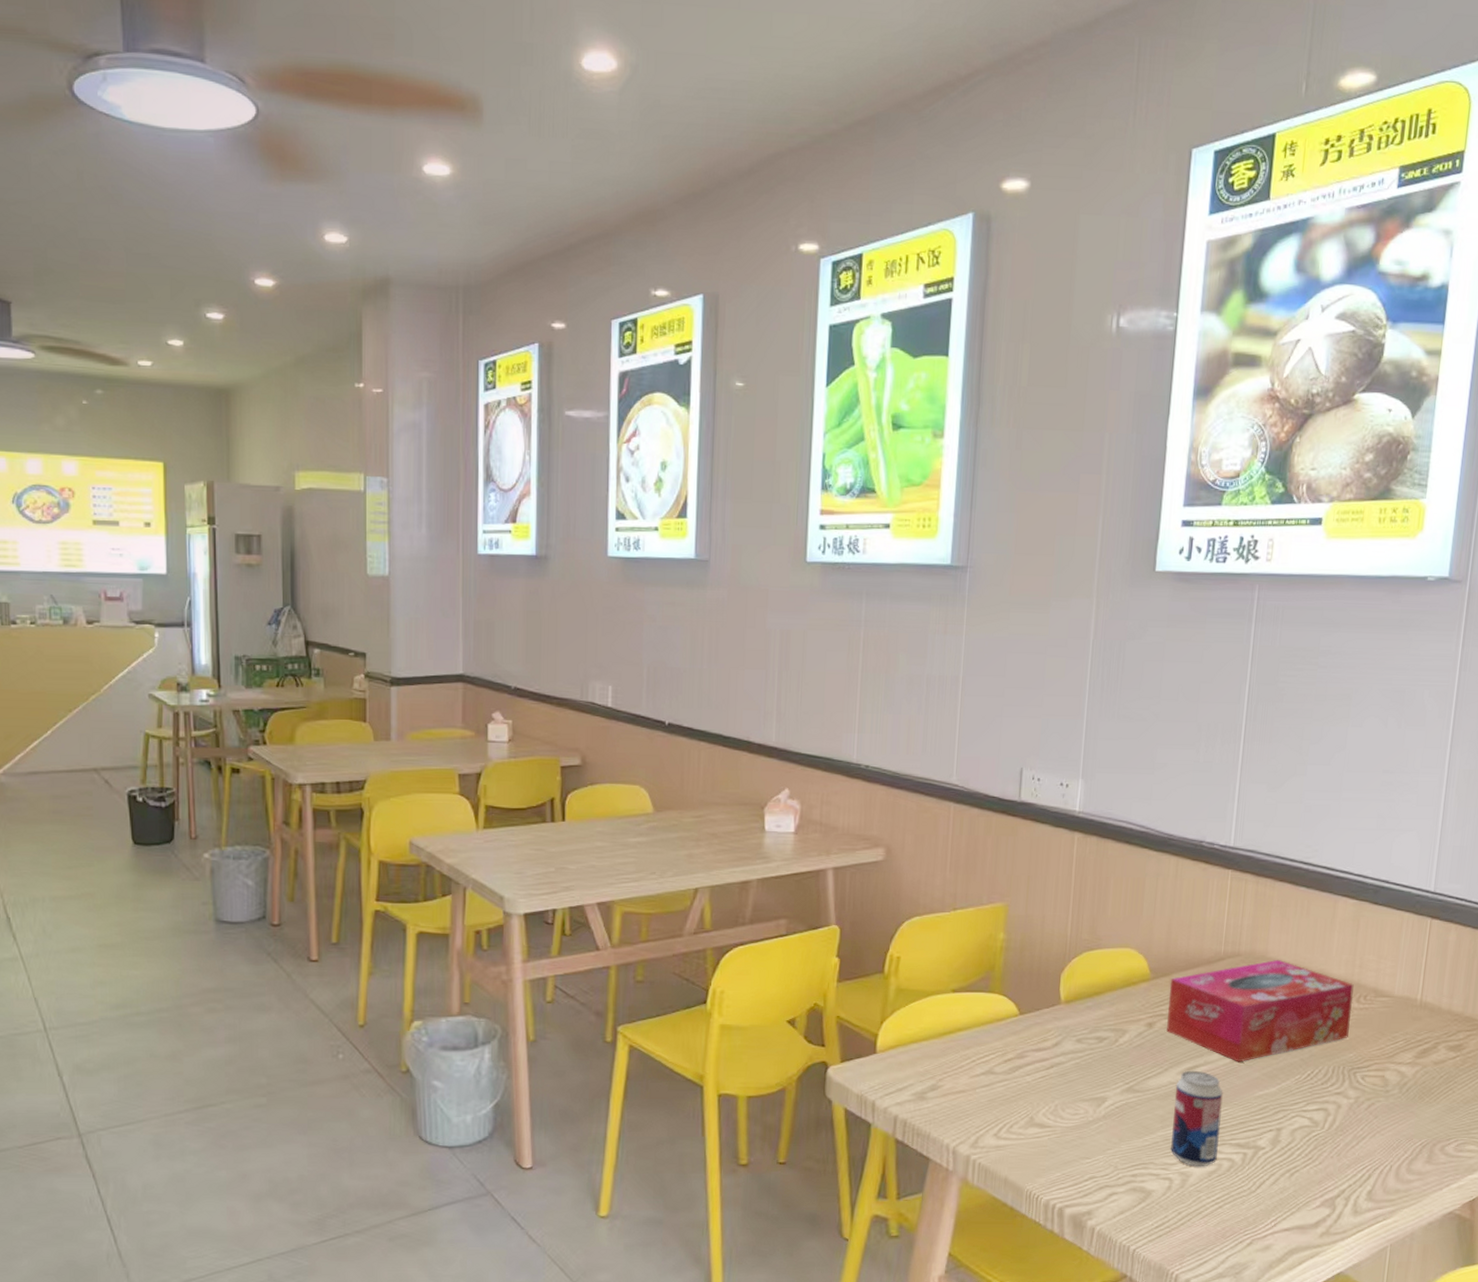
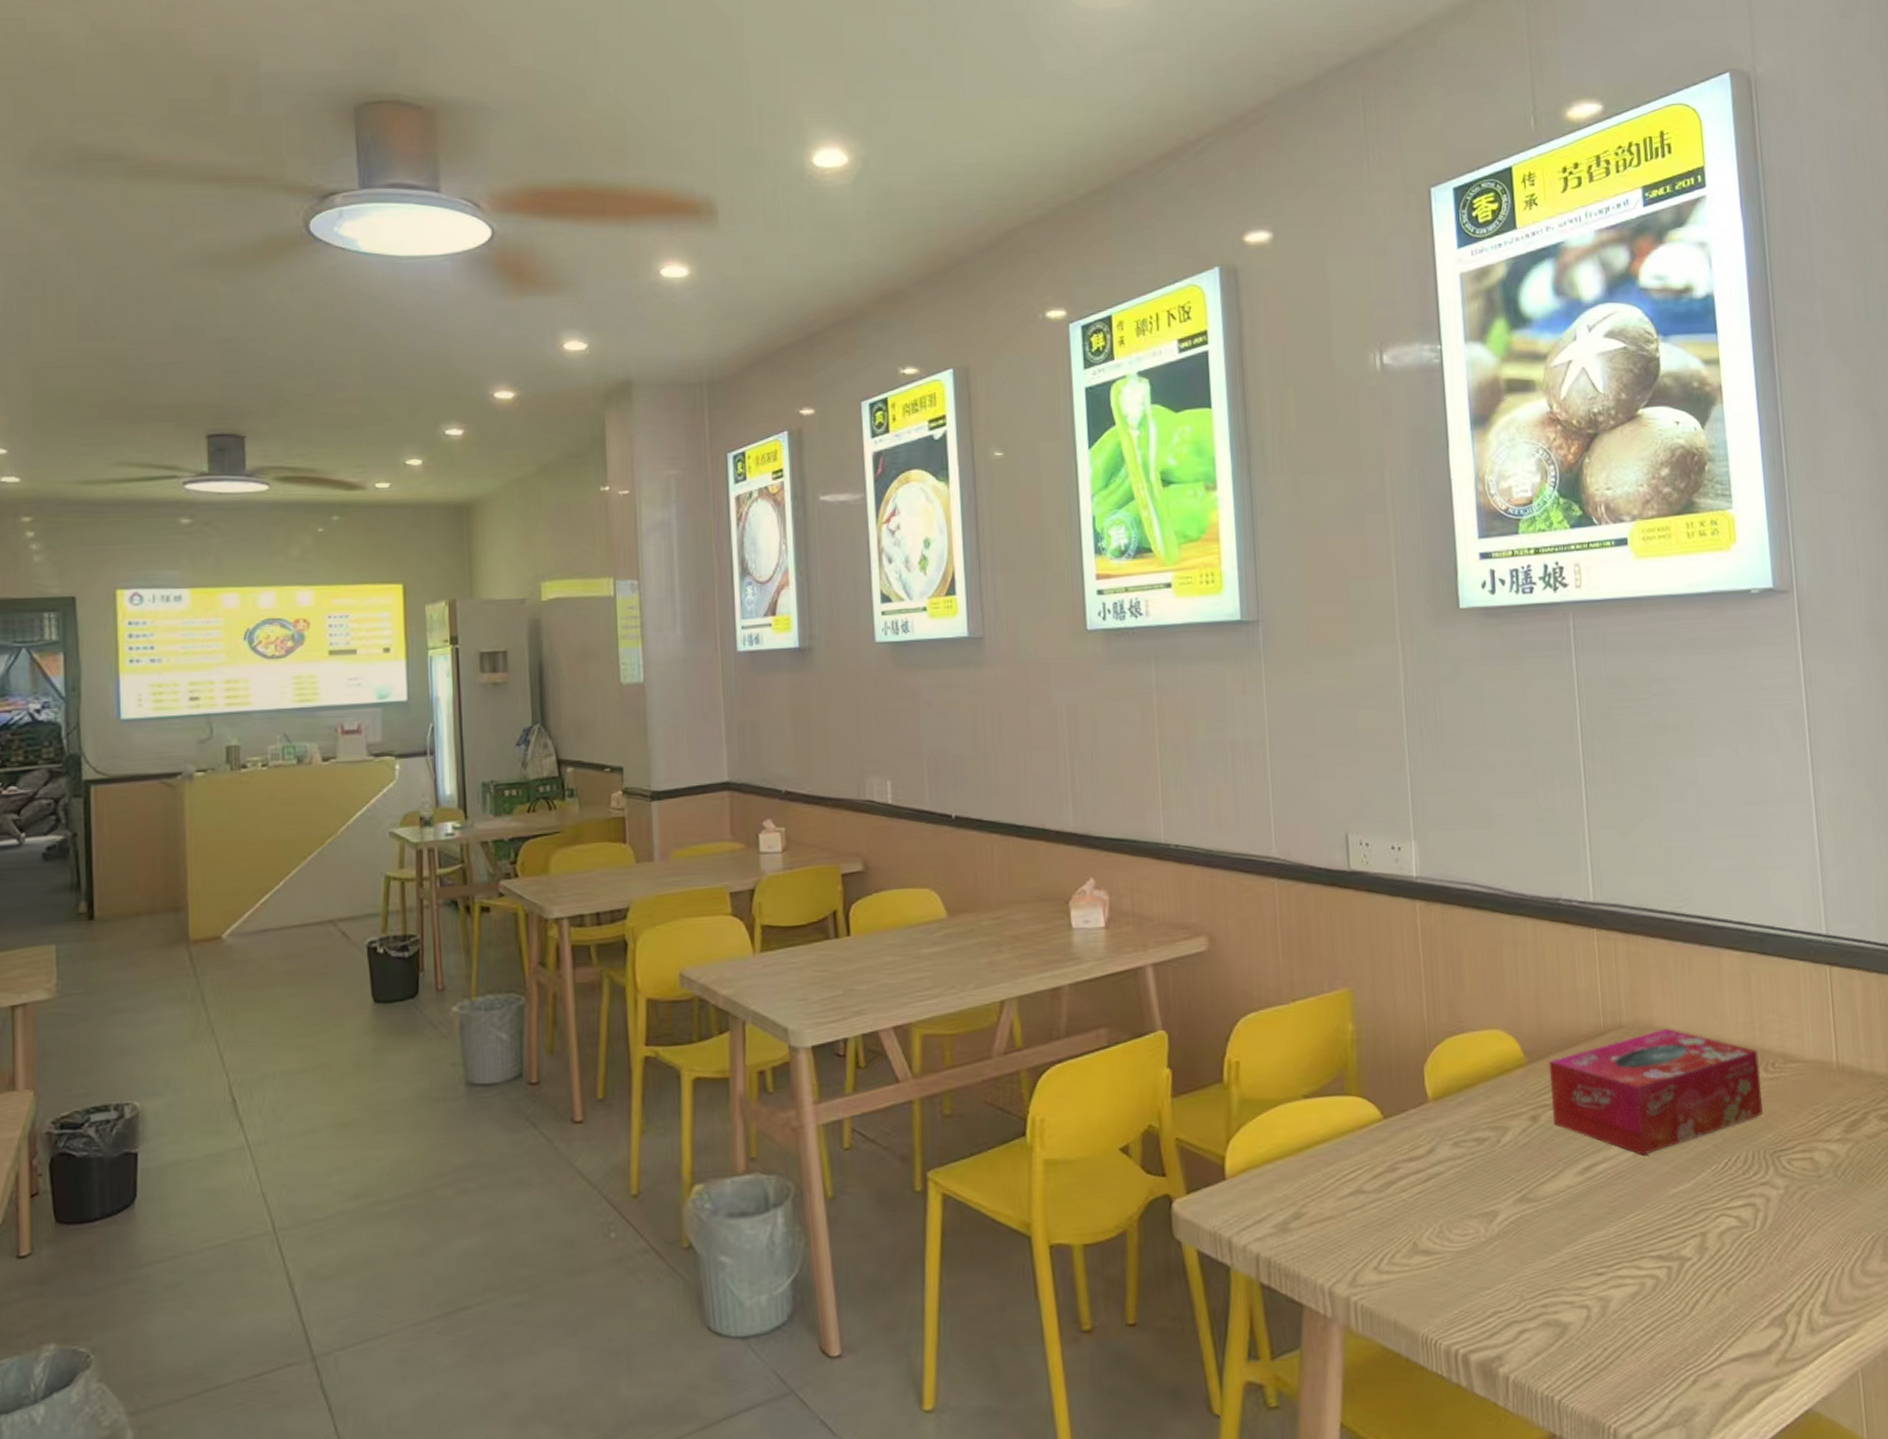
beverage can: present [1170,1070,1223,1167] -> none [1575,1169,1638,1289]

